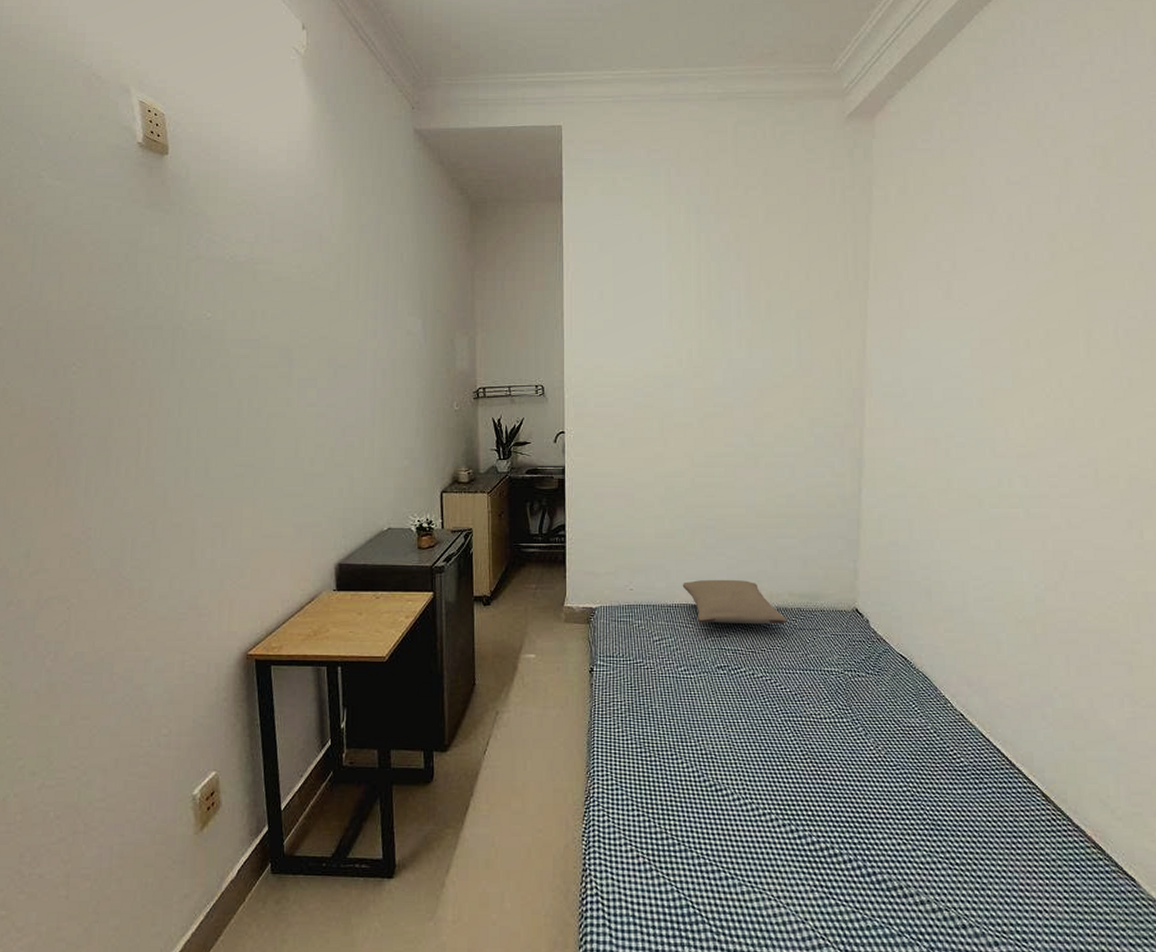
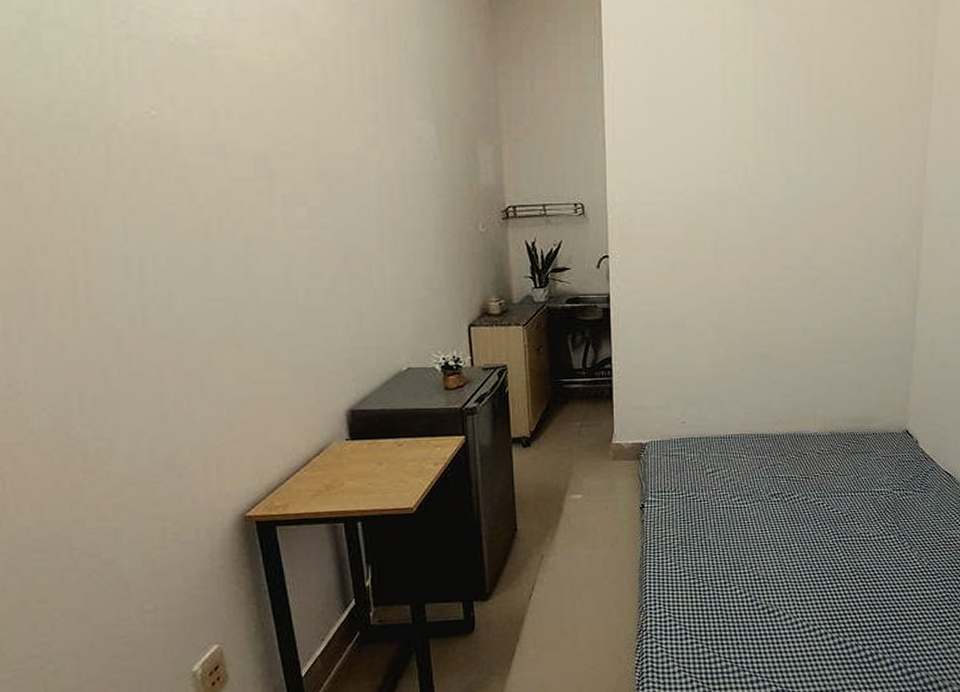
pillow: present [682,579,788,625] -> none [736,407,841,453]

